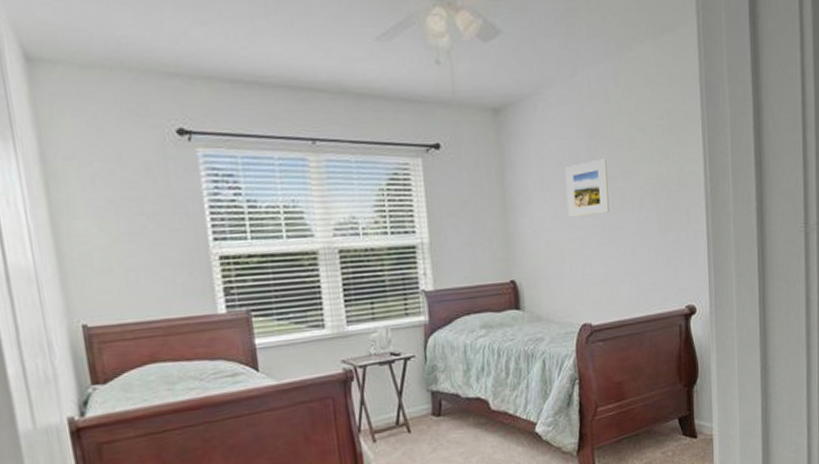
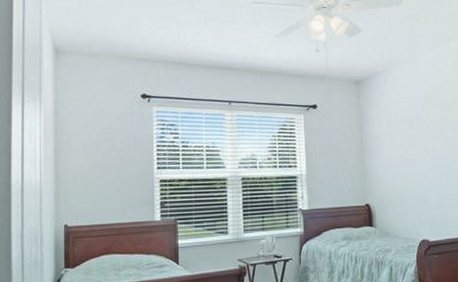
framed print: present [565,159,609,218] -> none [407,116,442,159]

